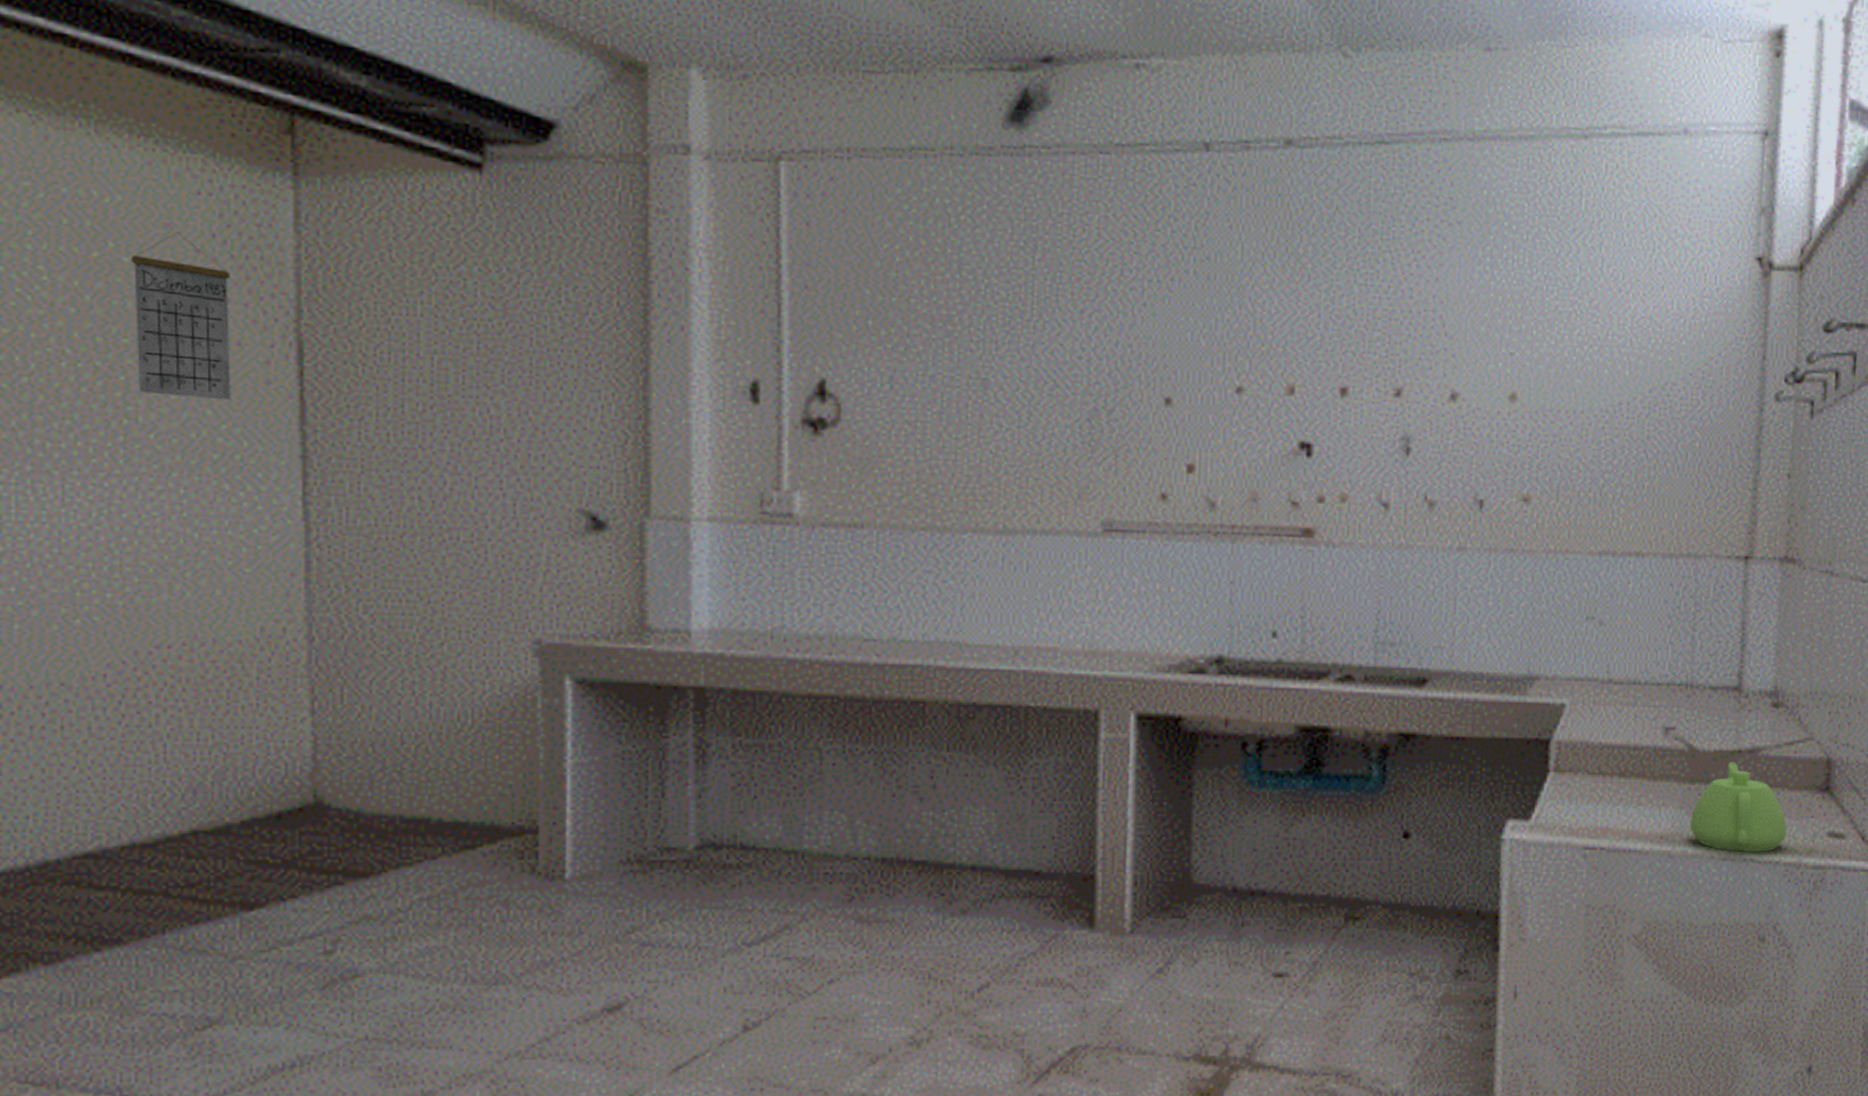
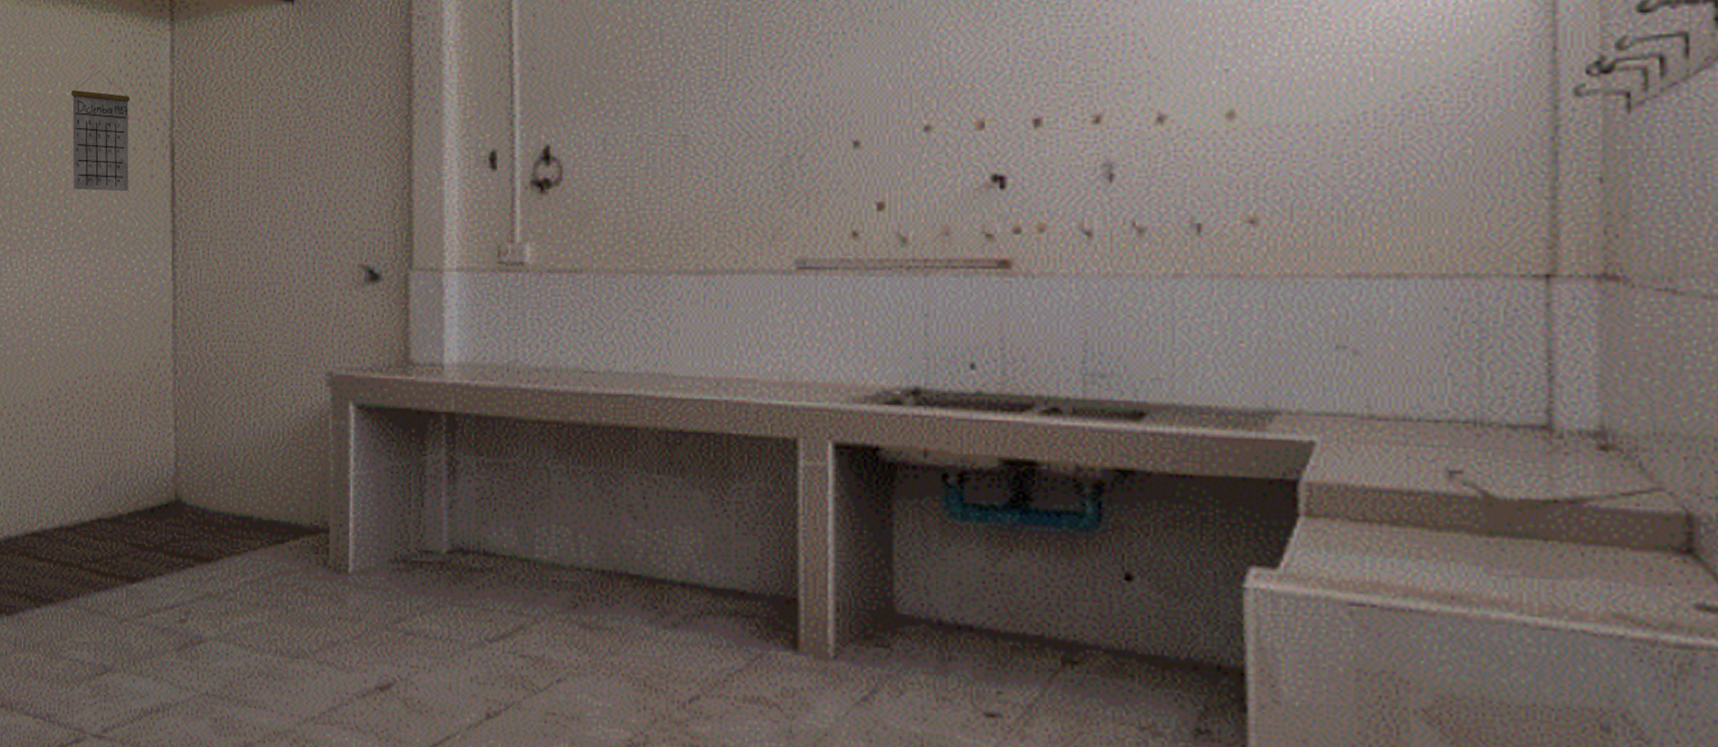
teapot: present [1689,761,1787,852] -> none [1491,513,1632,623]

